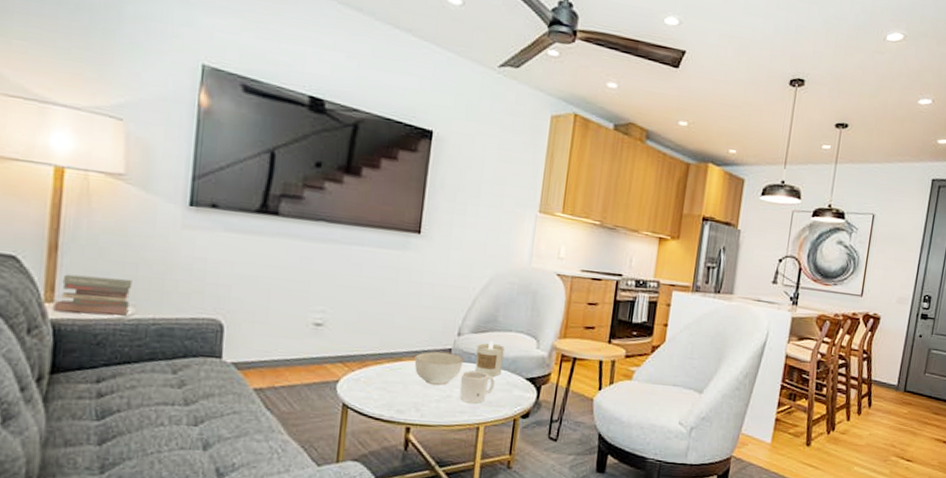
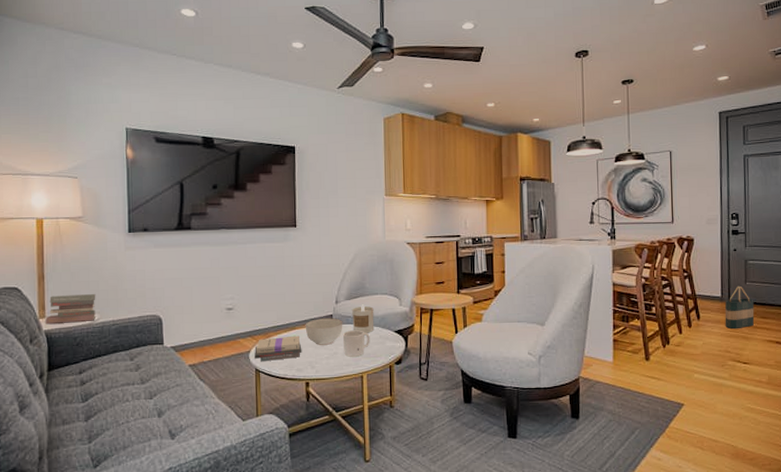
books: none [344,367,407,396] -> present [255,335,302,362]
tote bag: none [895,375,930,423] -> present [724,285,755,329]

